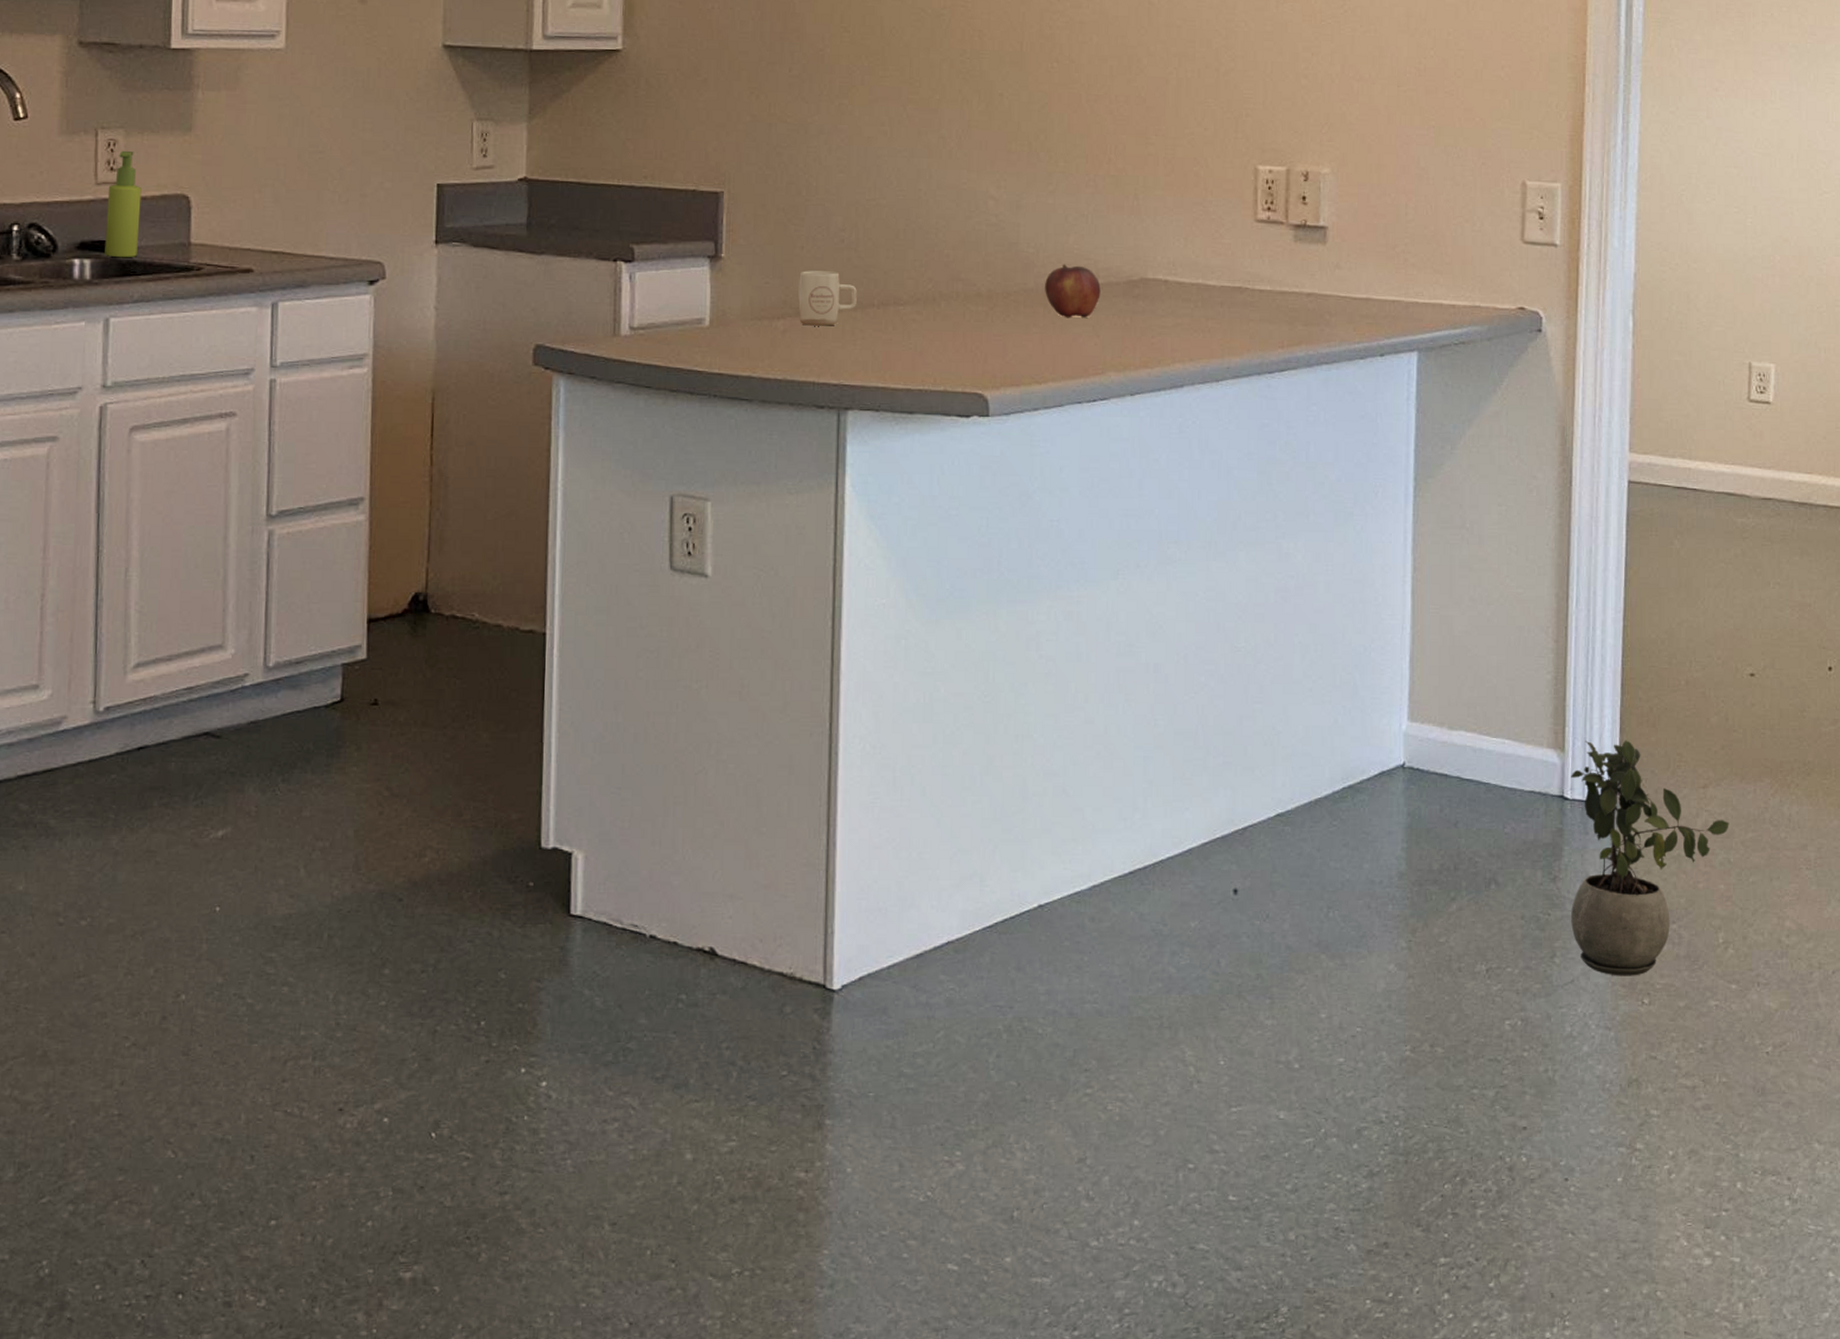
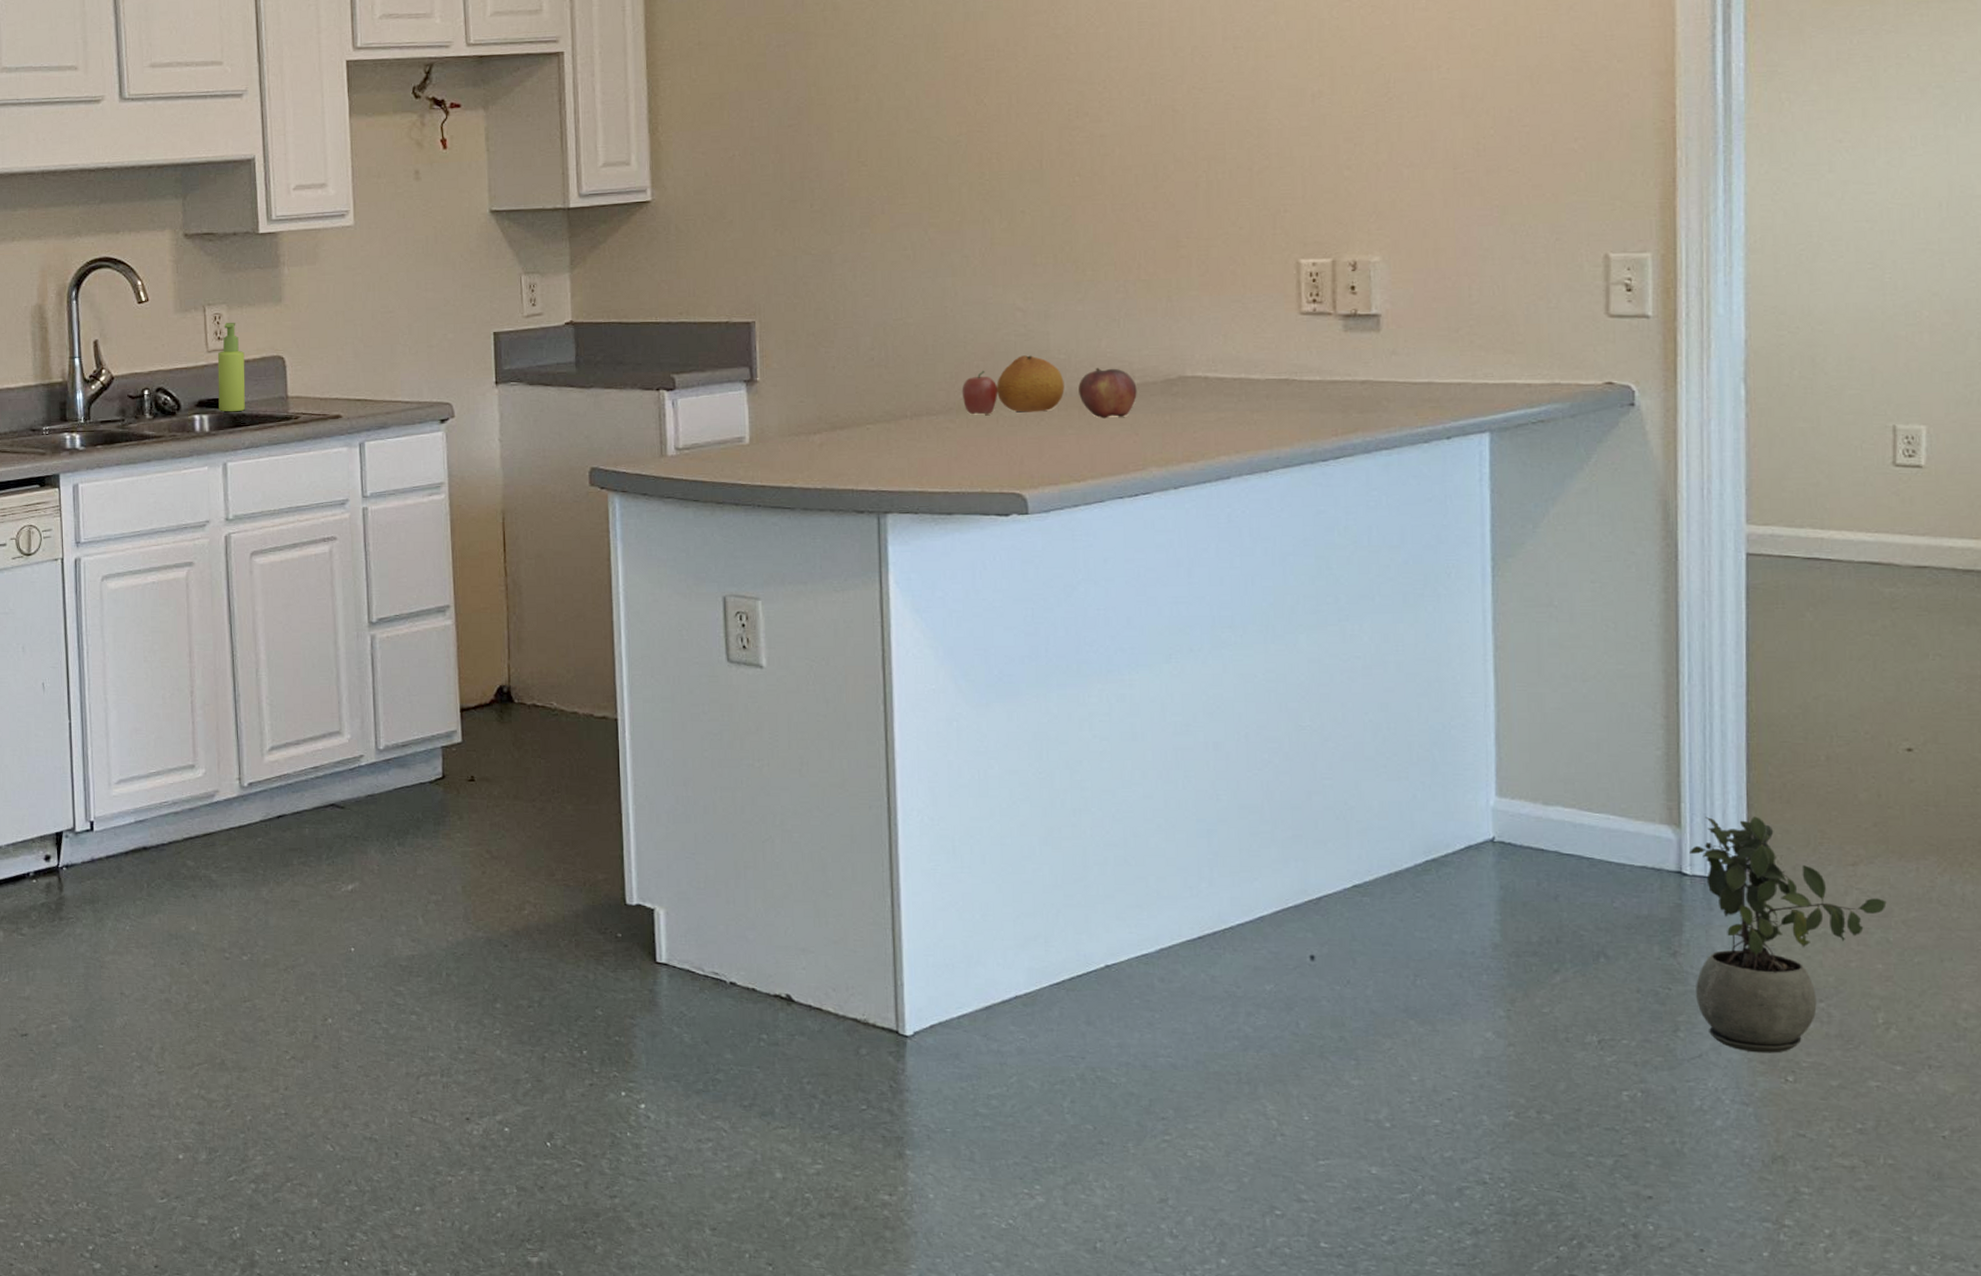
mug: present [798,270,857,326] -> none [832,387,890,439]
fruit: none [930,261,967,308] -> present [961,371,998,415]
fruit: none [965,247,1032,308] -> present [997,355,1065,412]

